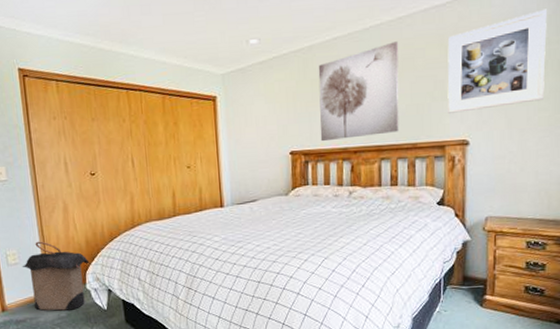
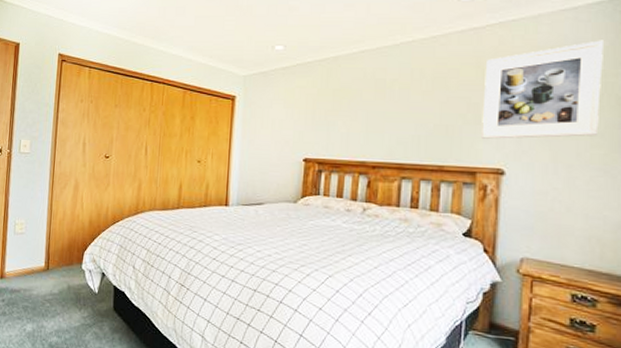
laundry hamper: present [22,241,90,311] -> none [26,214,89,288]
wall art: present [318,41,399,142] -> none [337,60,431,153]

